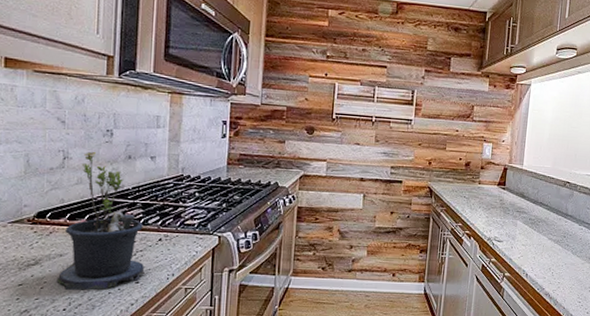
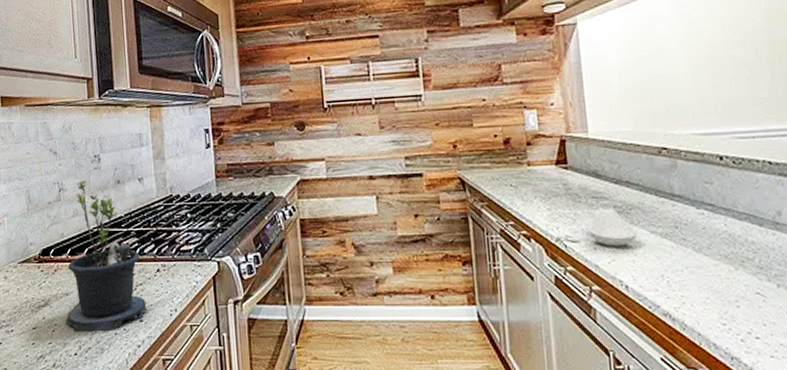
spoon rest: none [509,219,541,247] -> present [587,208,638,247]

